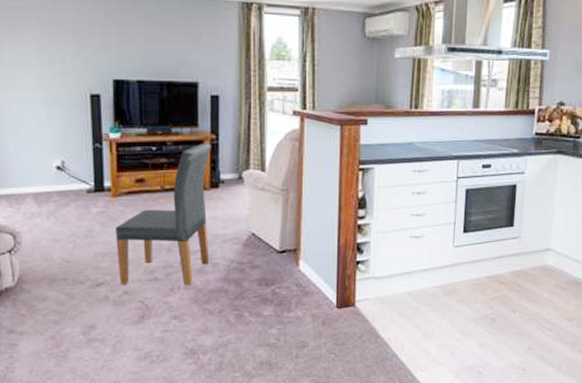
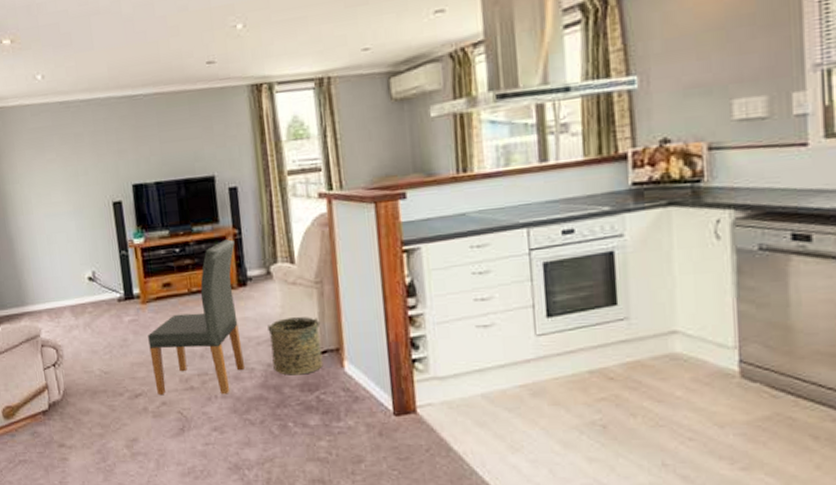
bucket: none [234,220,283,271] -> present [267,317,323,375]

